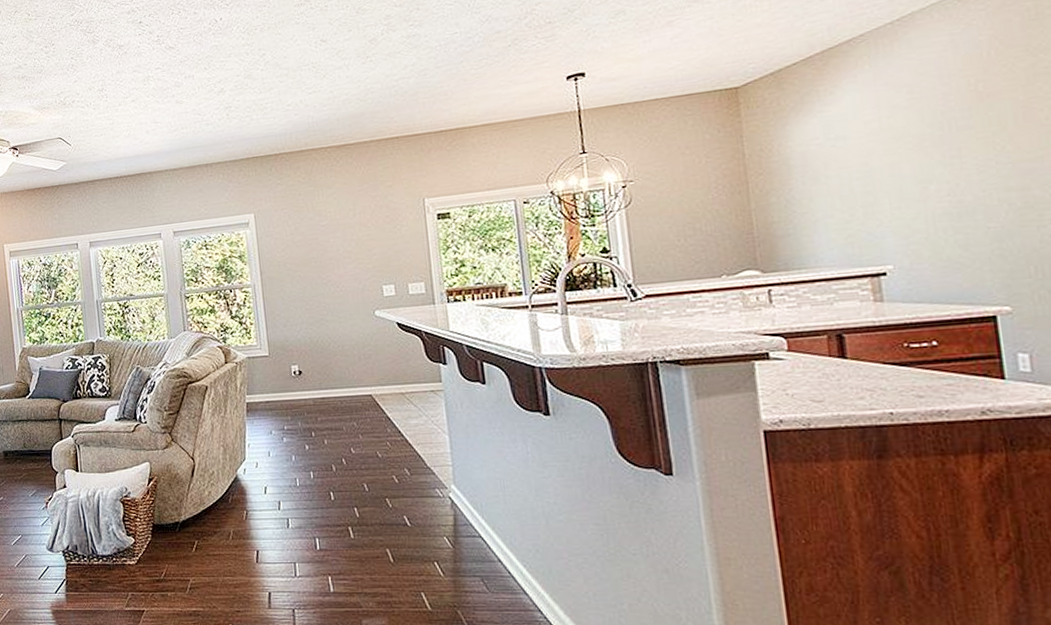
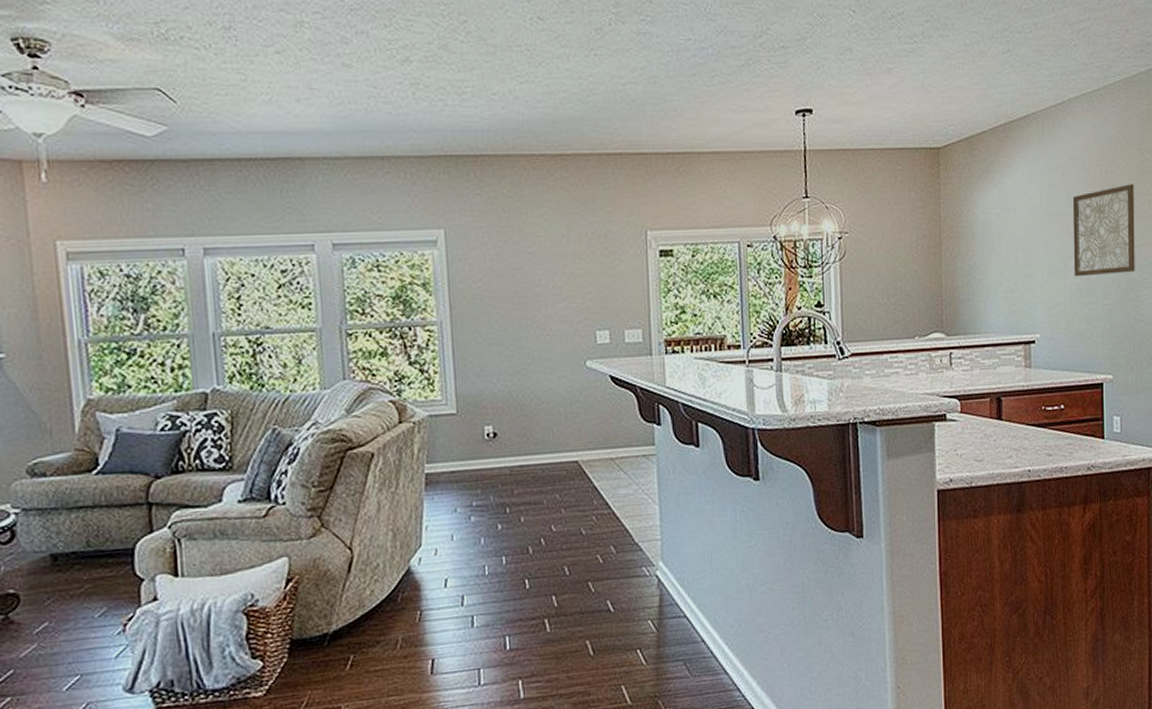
wall art: none [926,90,1036,201] -> present [1072,184,1135,277]

